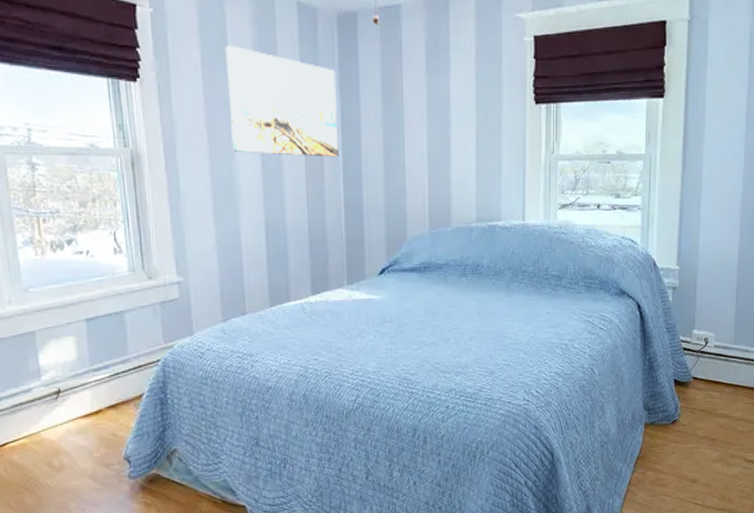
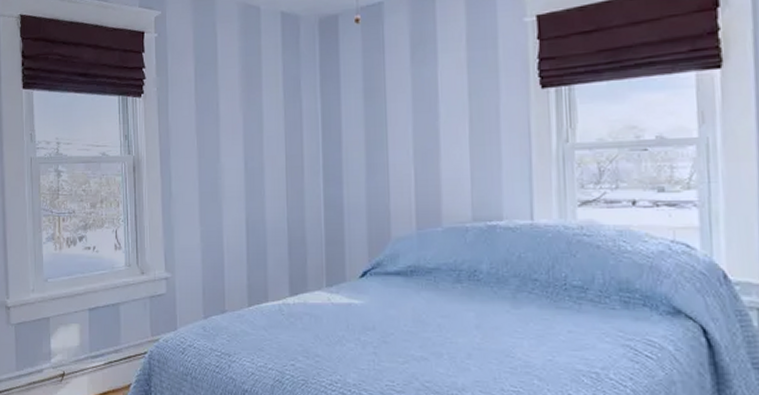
wall art: present [225,45,339,158] -> none [215,57,319,157]

